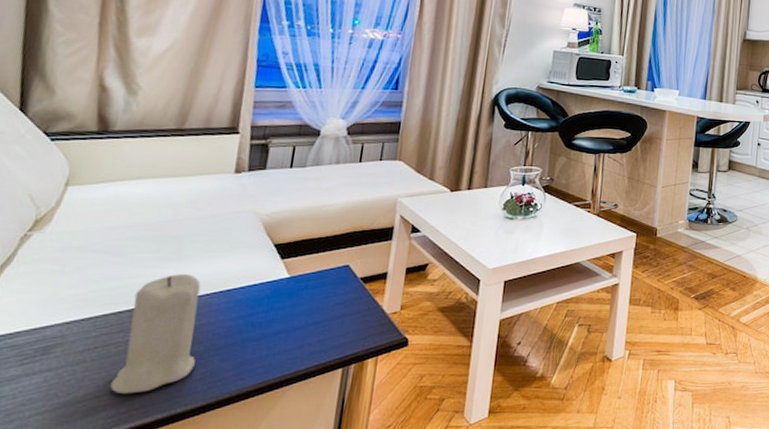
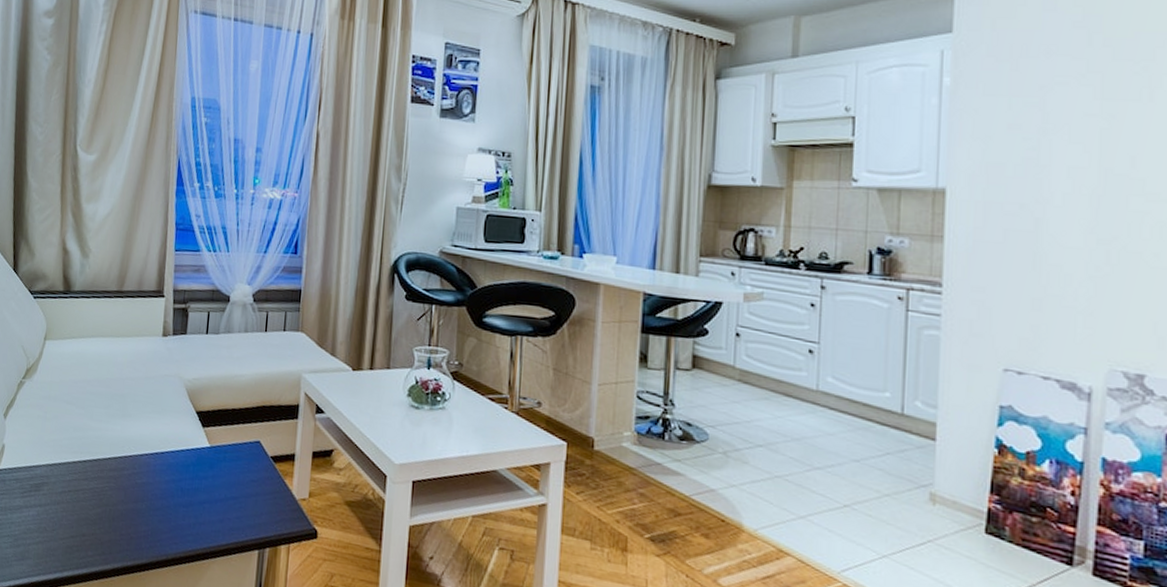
candle: present [110,274,201,395] -> none [80,431,141,540]

